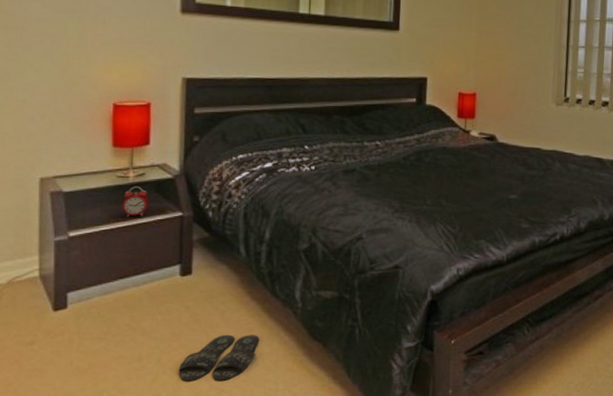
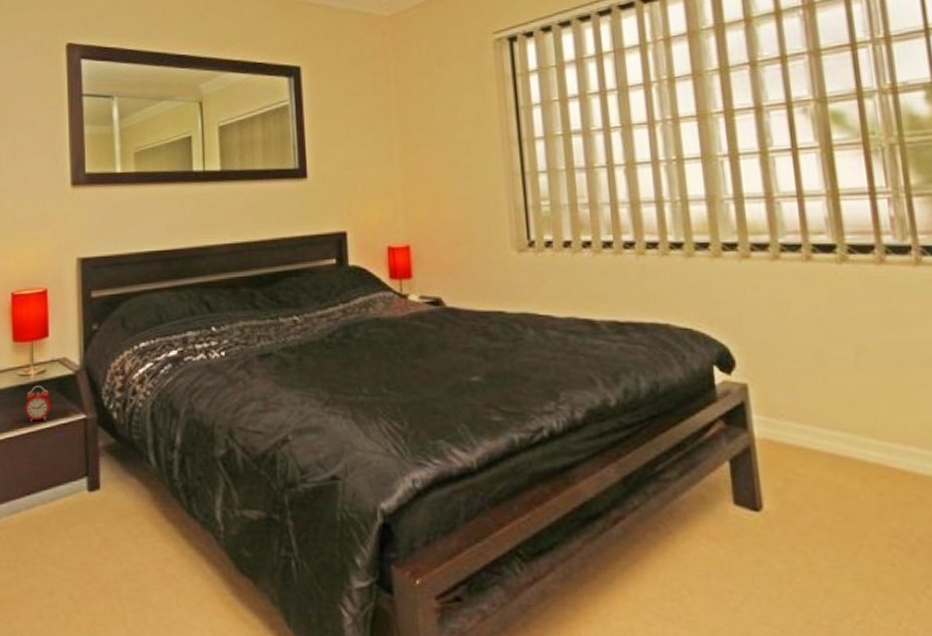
slippers: present [178,334,259,382] -> none [92,565,178,626]

